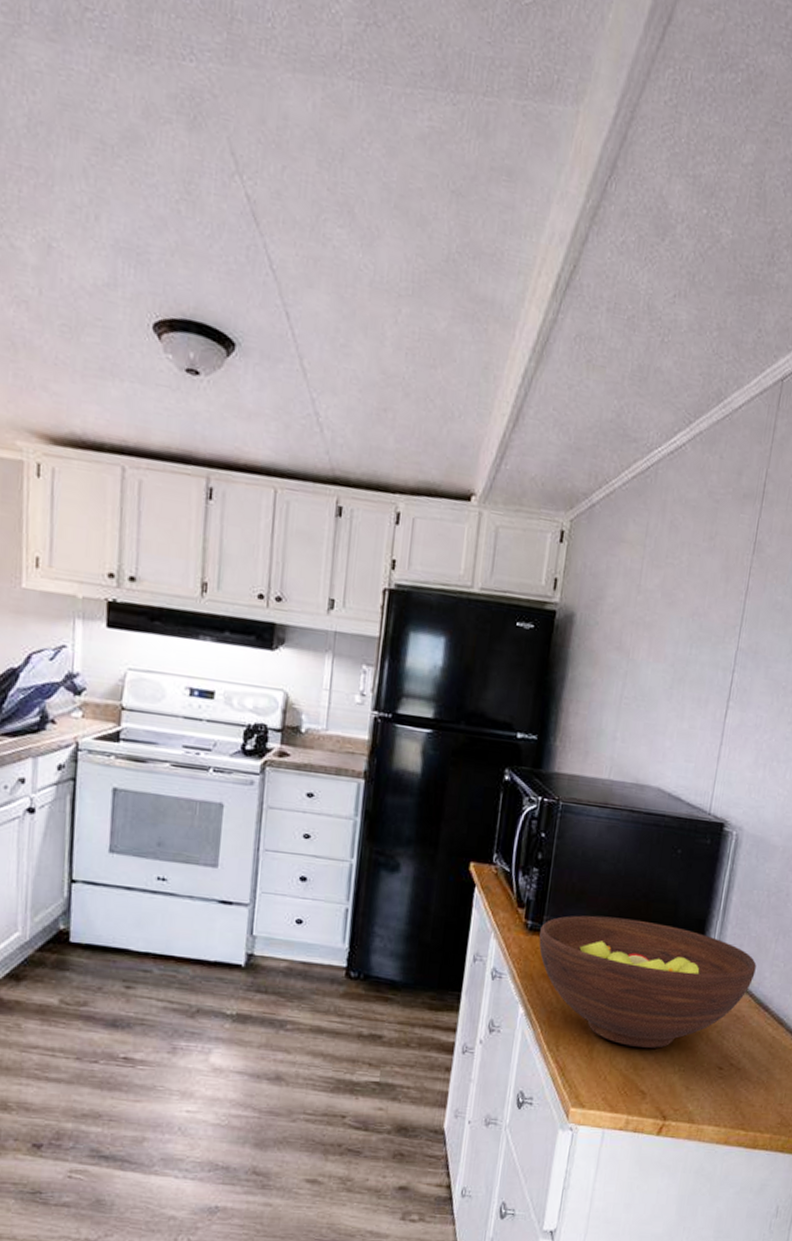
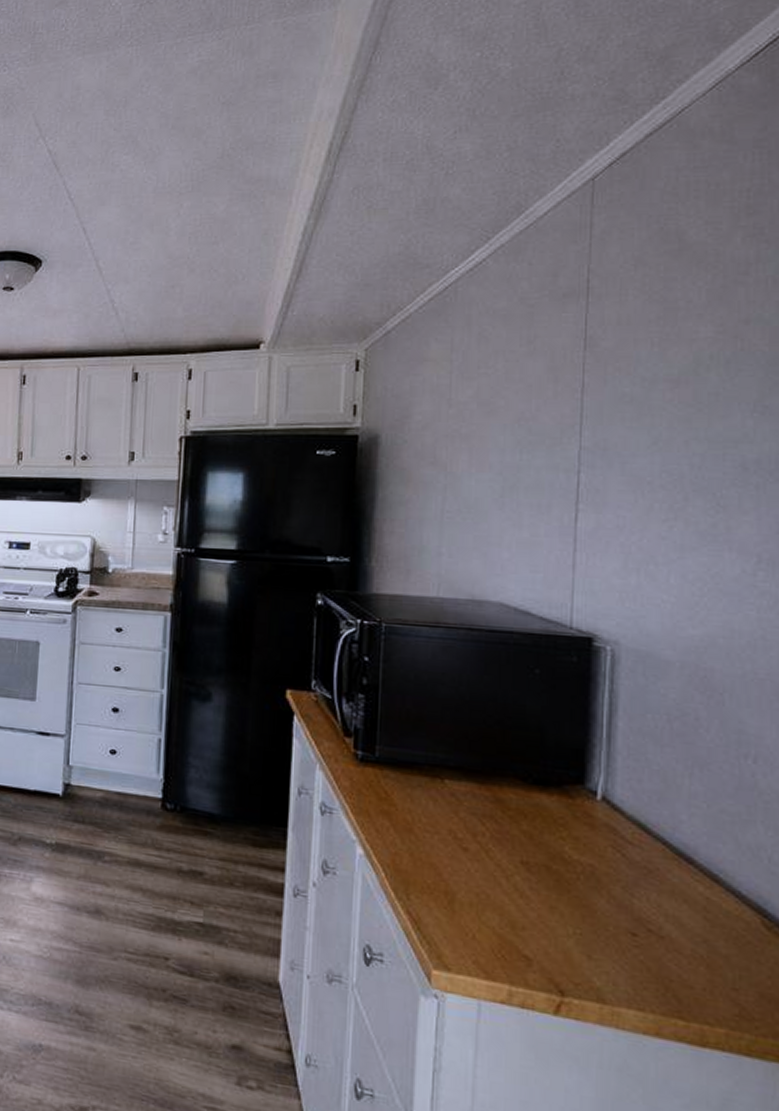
fruit bowl: present [539,915,757,1048] -> none [373,745,666,904]

